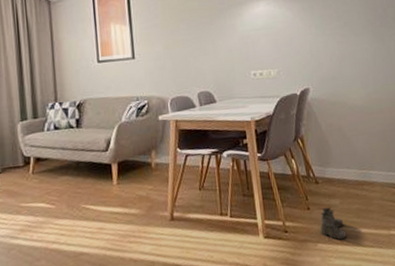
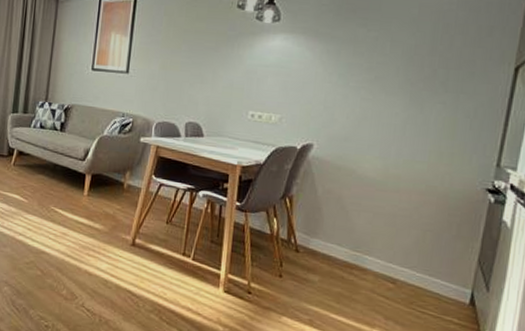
boots: present [319,207,347,240] -> none [287,280,319,322]

